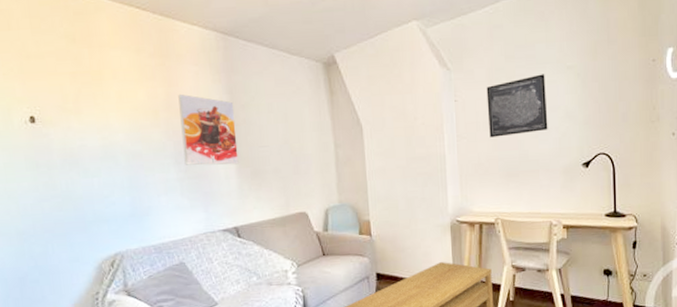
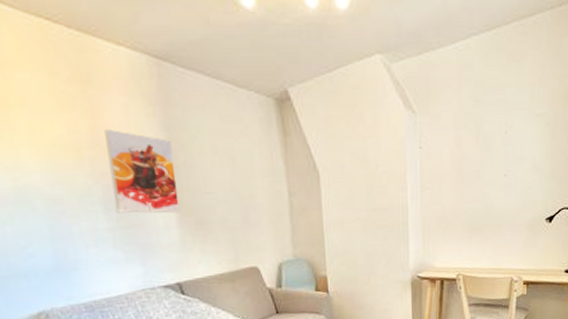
wall art: present [486,74,548,138] -> none [453,121,515,189]

